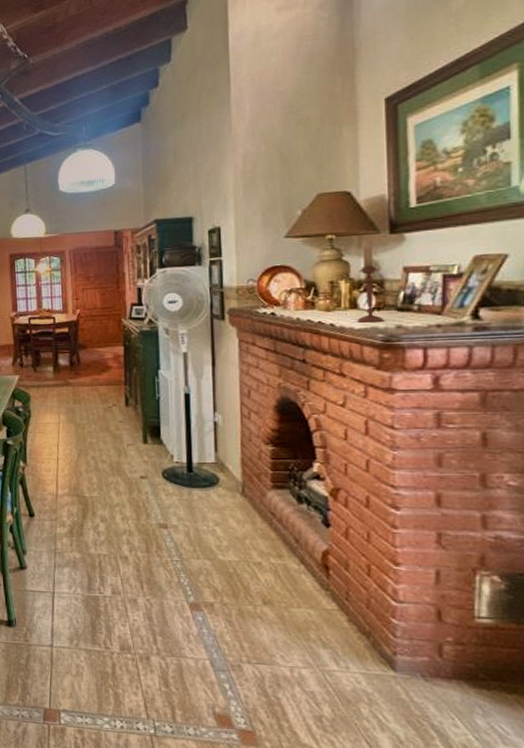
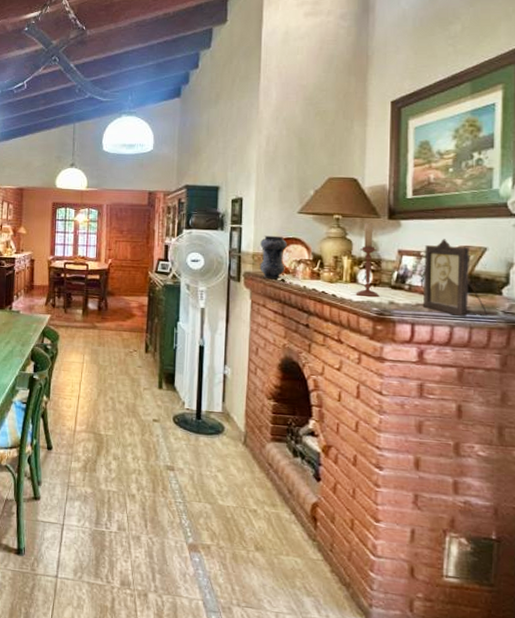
vase: none [244,265,275,313] -> present [259,235,287,279]
photo frame: none [434,249,513,335] -> present [423,239,488,317]

